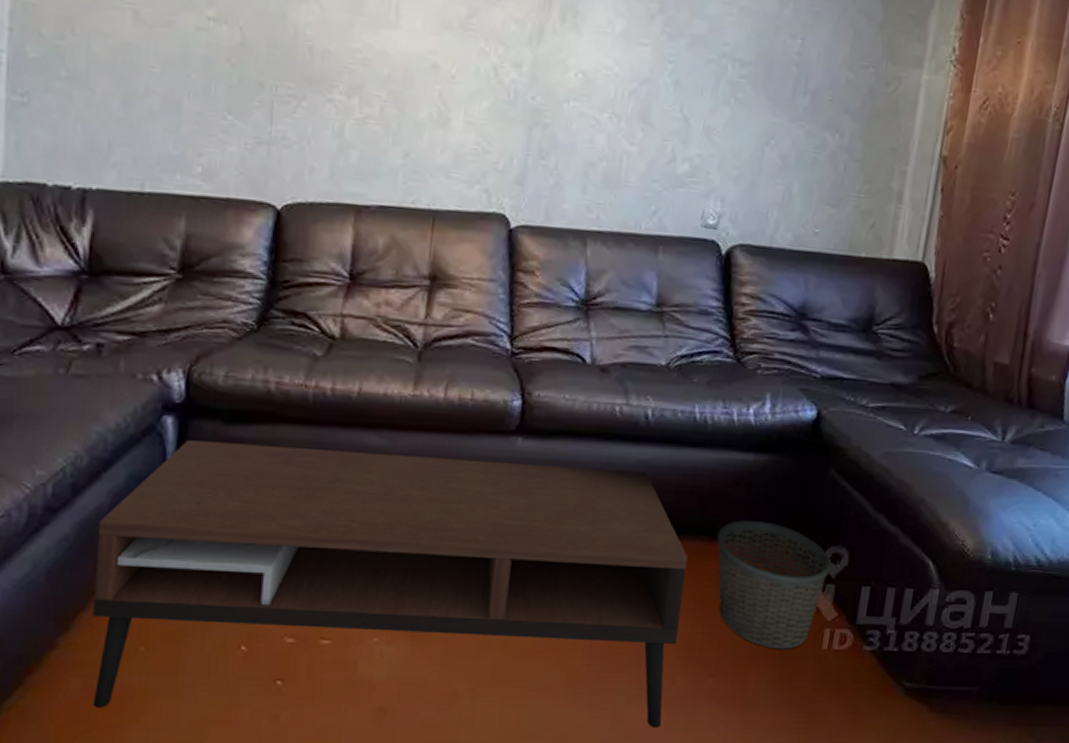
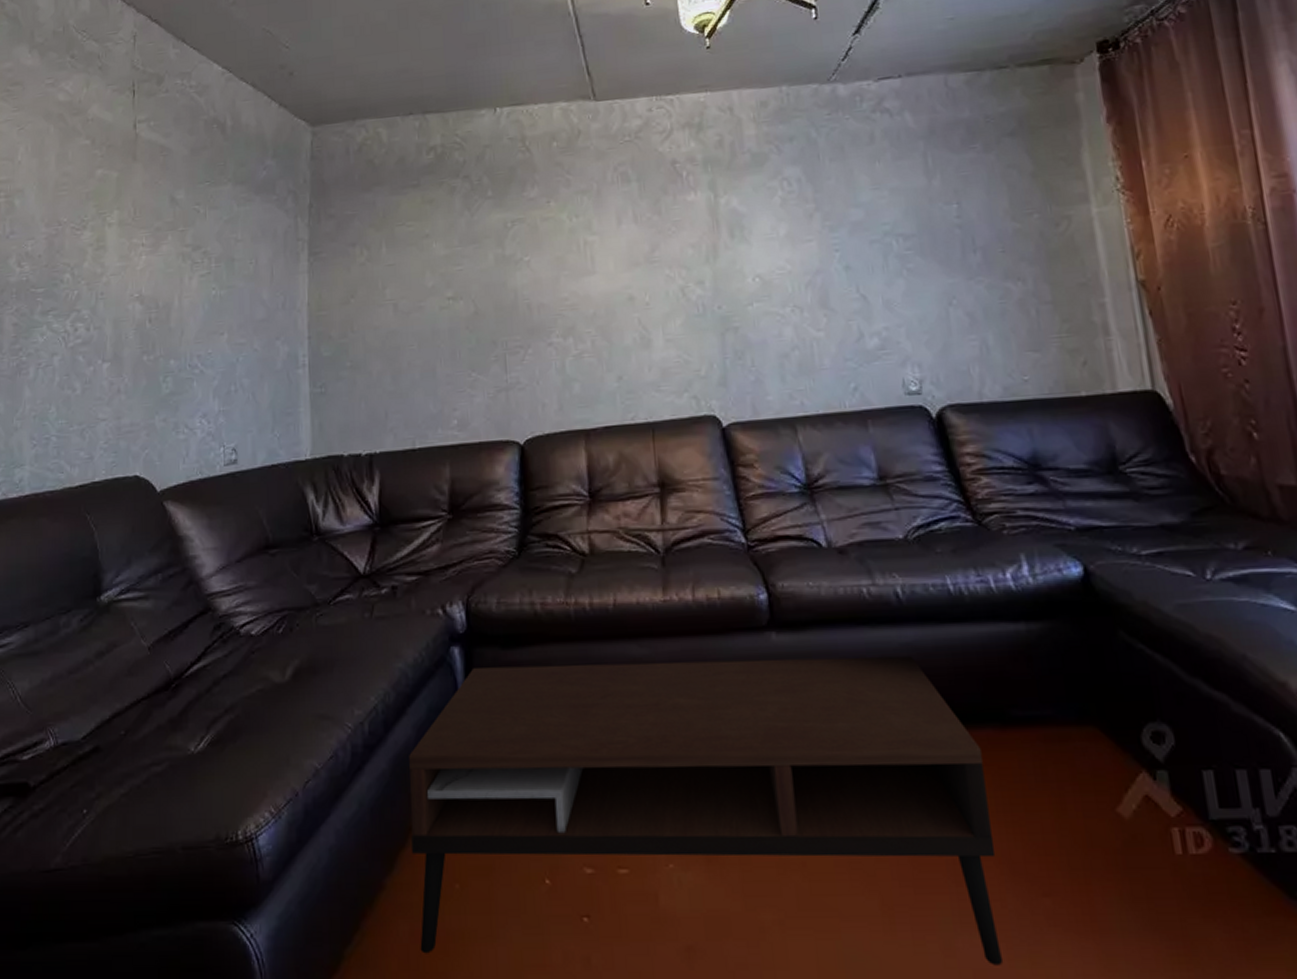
basket: present [716,519,832,649] -> none [1007,698,1156,857]

